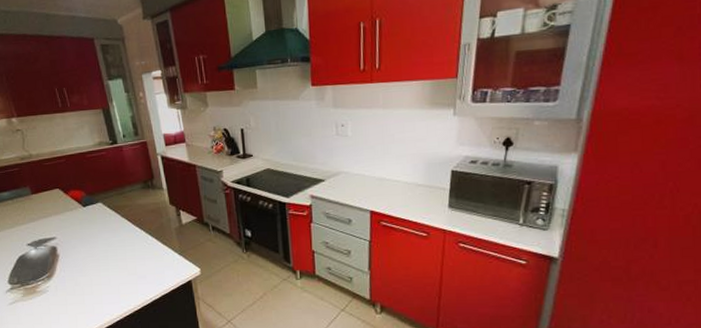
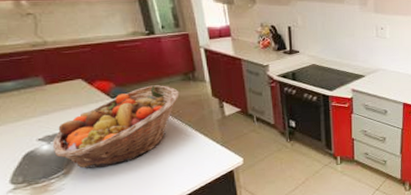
fruit basket: none [38,193,140,273] -> present [52,85,180,169]

